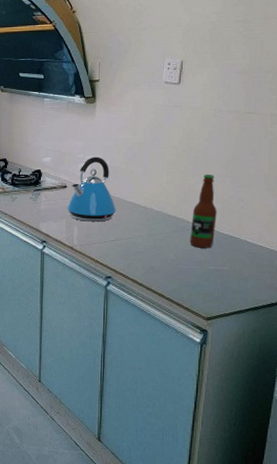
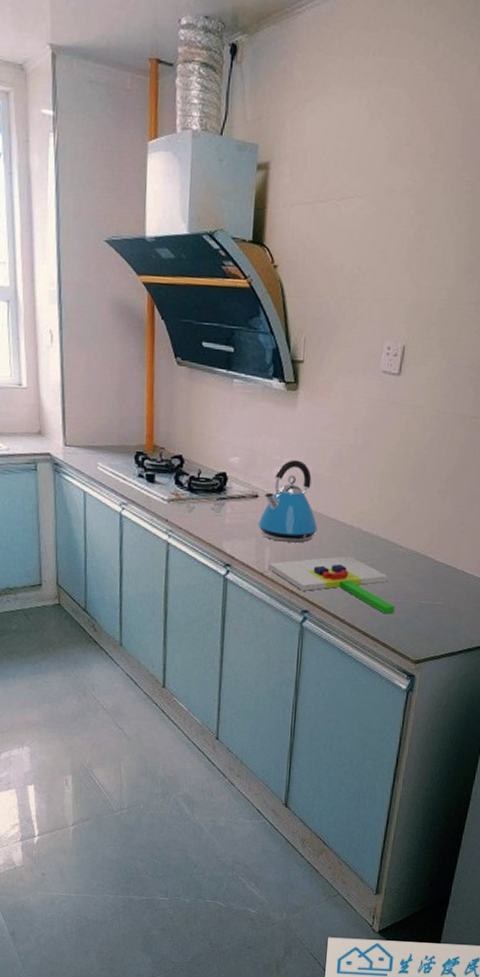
chopping board: none [77,231,186,278] -> present [269,556,395,614]
bottle: present [190,174,217,248] -> none [401,489,434,579]

